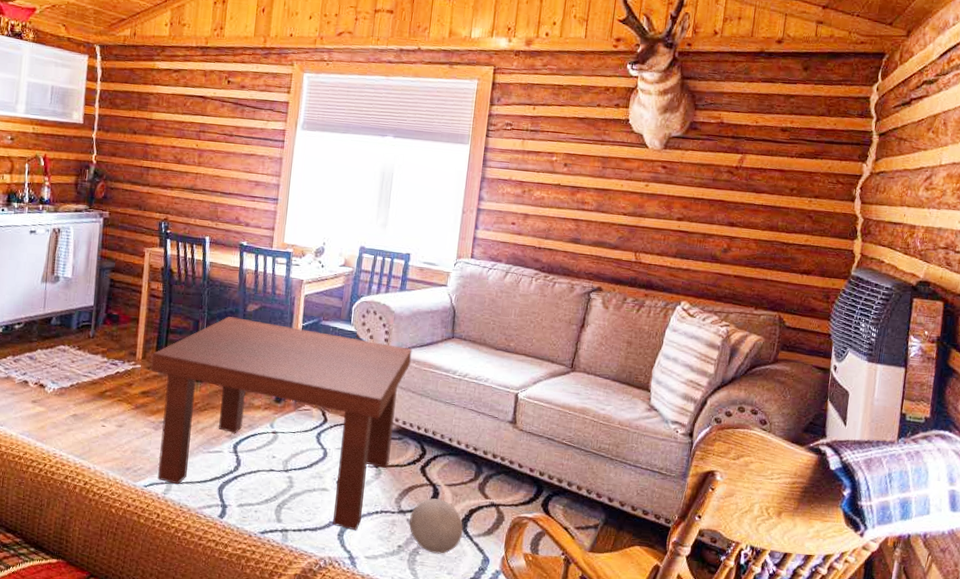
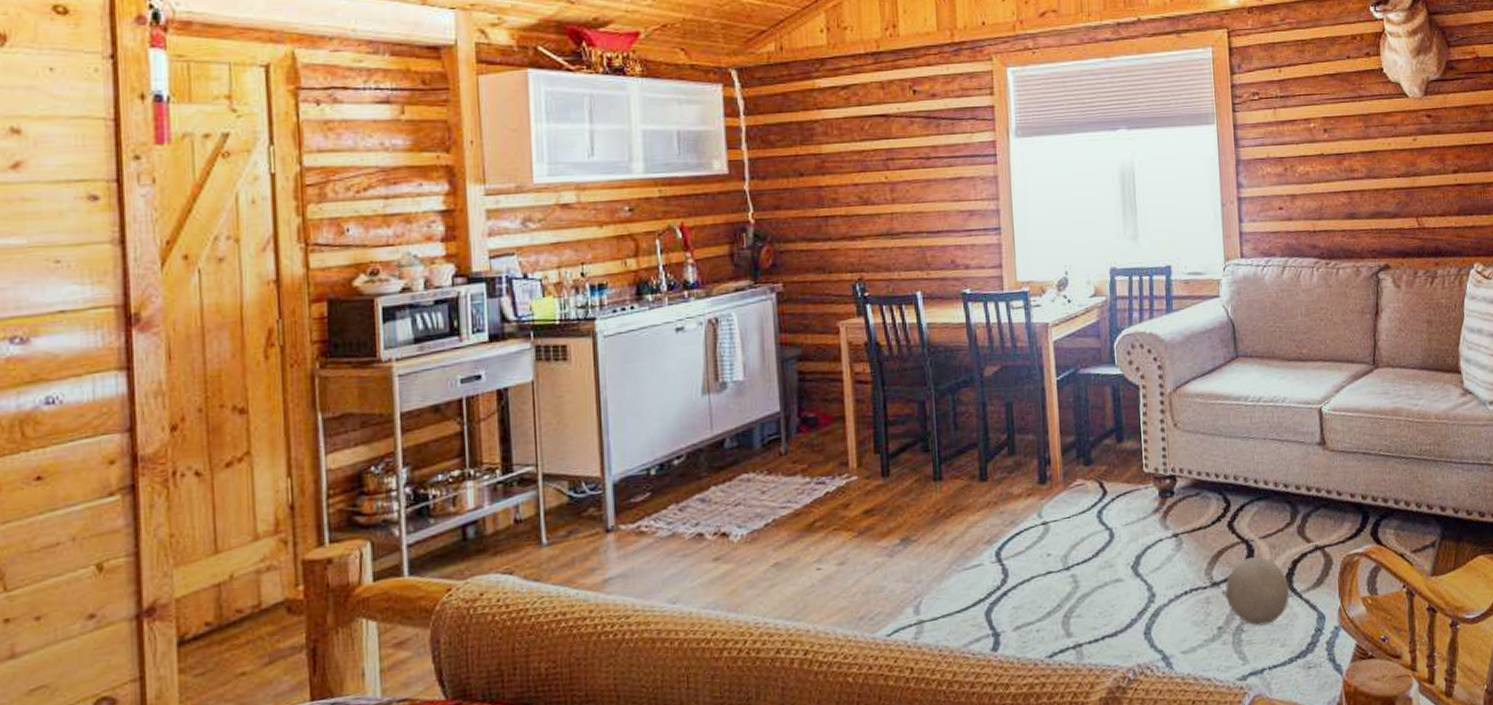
coffee table: present [151,316,413,531] -> none [870,380,1194,623]

